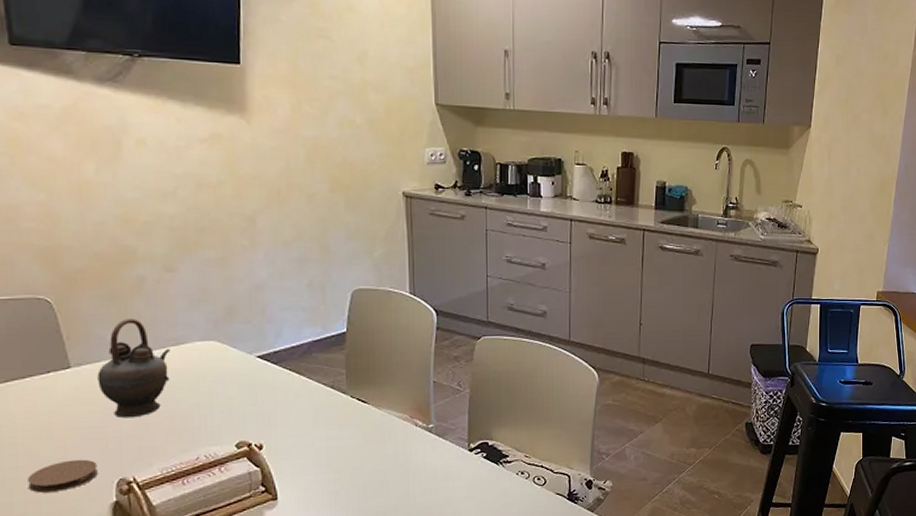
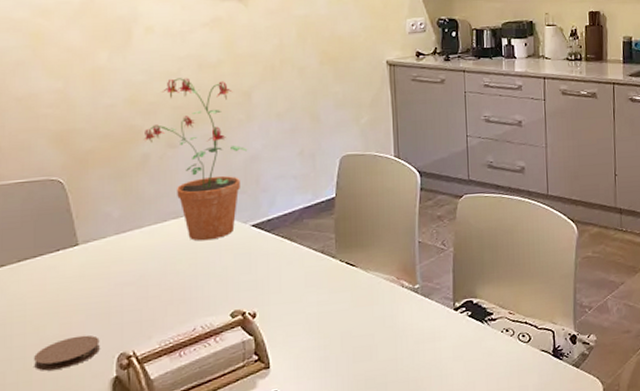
teapot: present [97,318,171,419] -> none [103,194,171,293]
potted plant: none [138,197,251,370] -> present [143,78,247,241]

